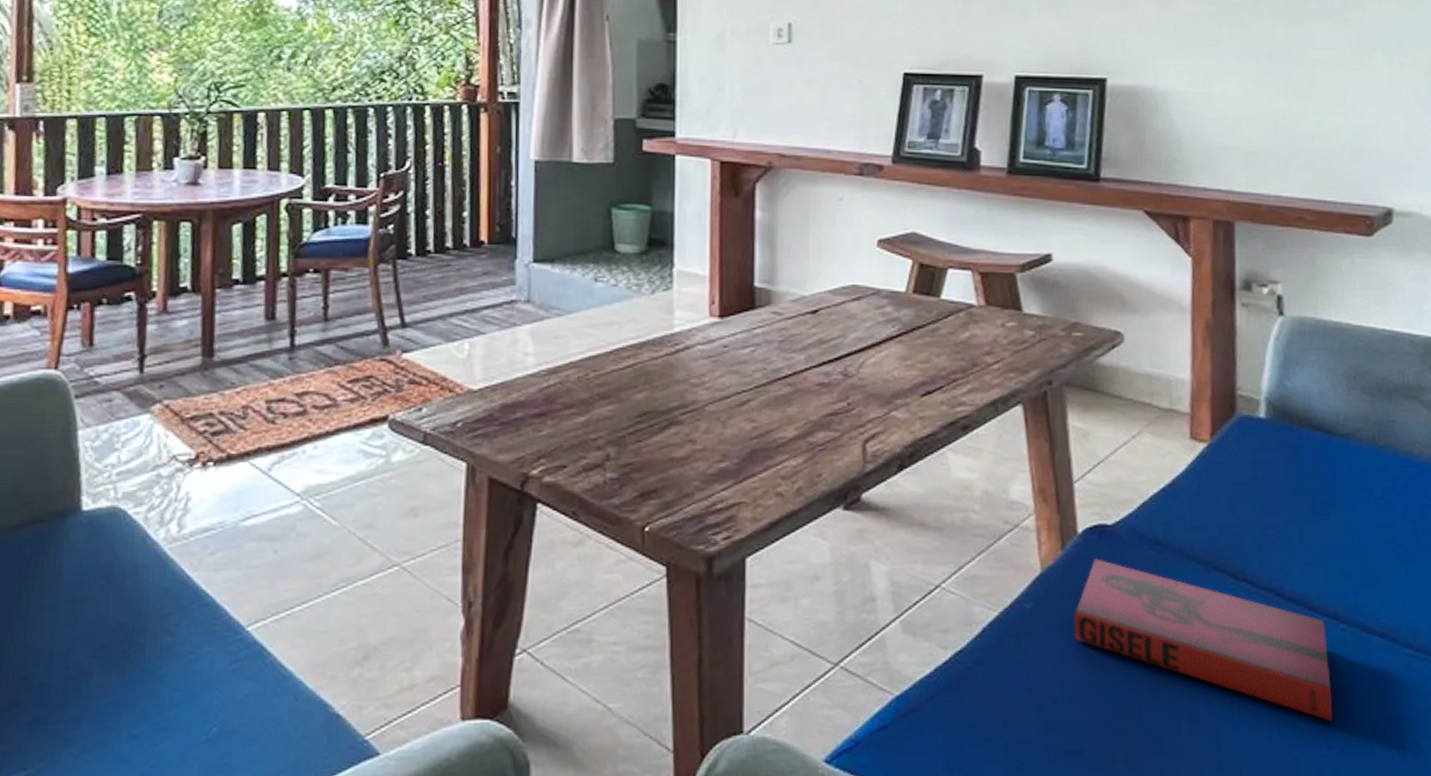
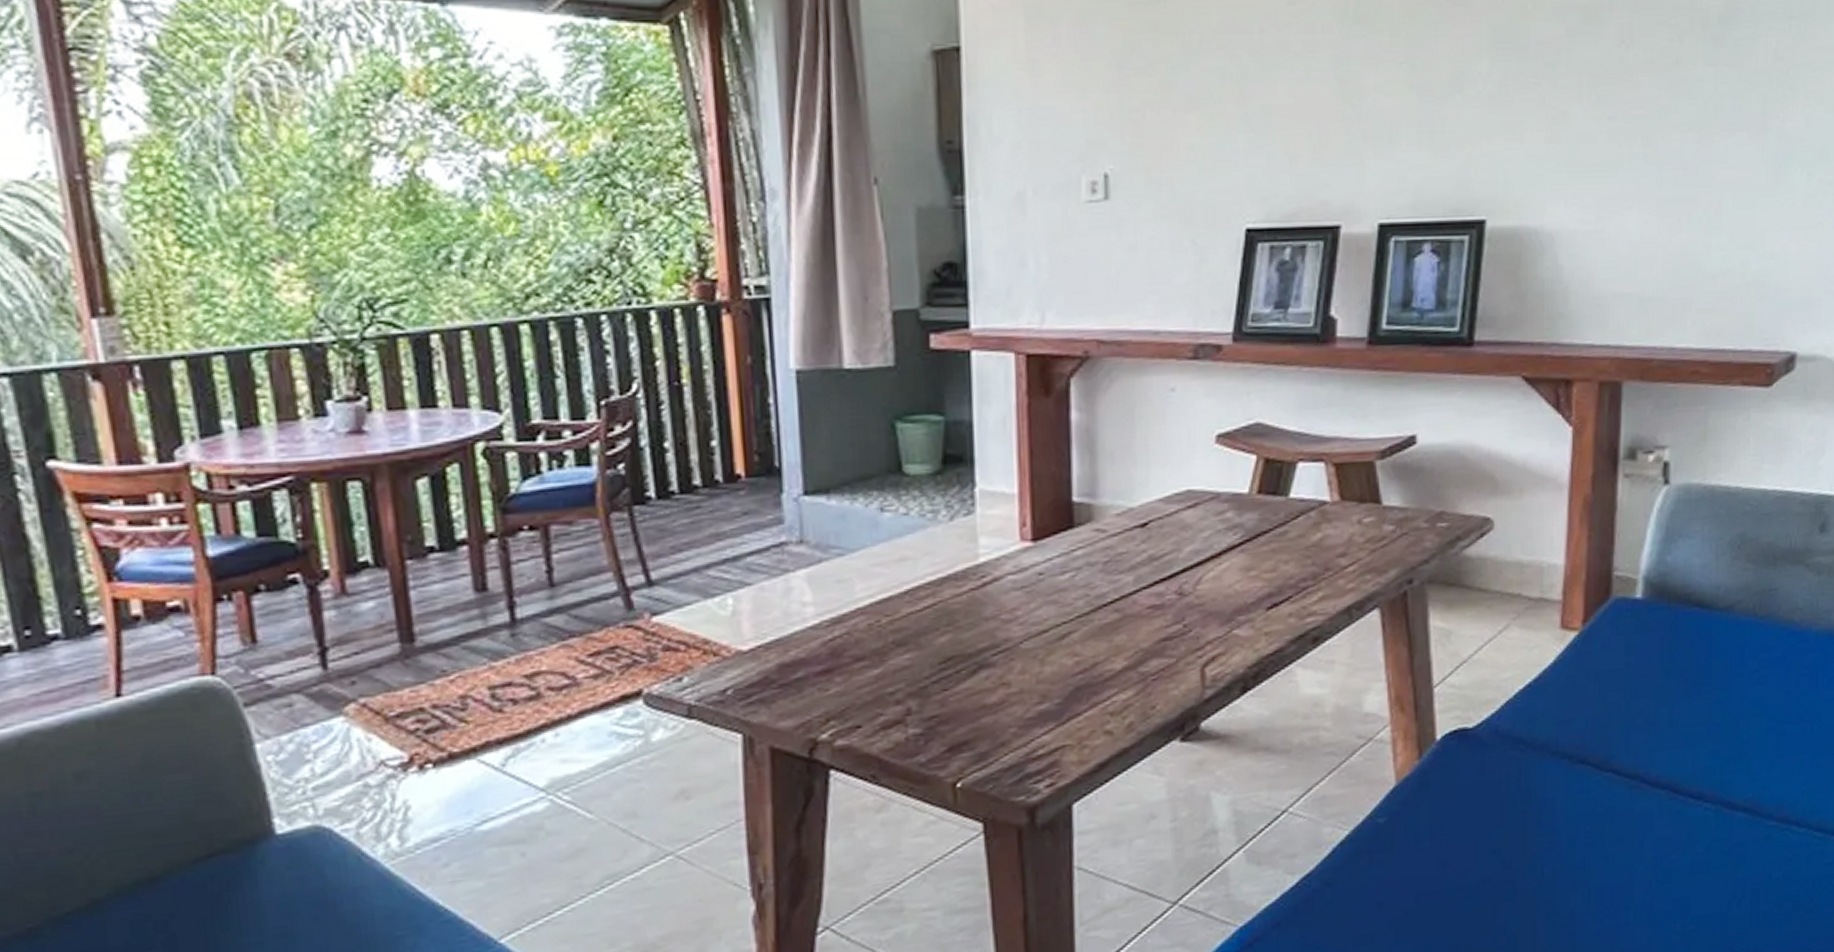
hardback book: present [1073,559,1333,722] -> none [1428,764,1691,900]

